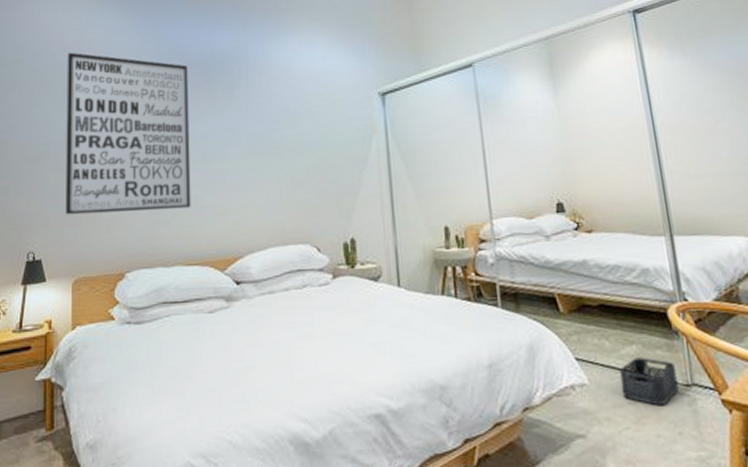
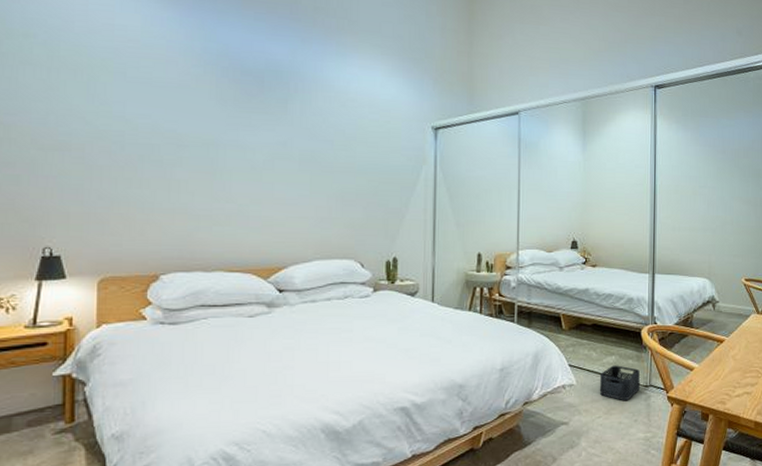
wall art: present [65,52,191,215] -> none [90,36,239,217]

